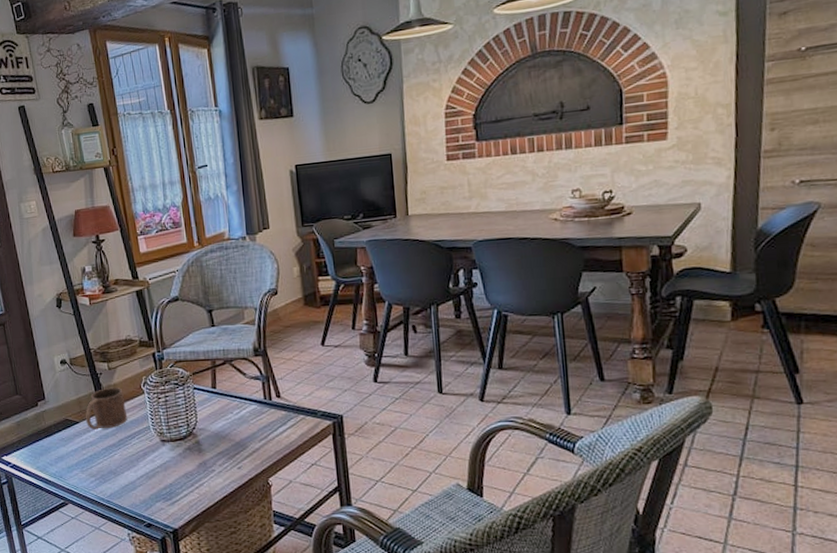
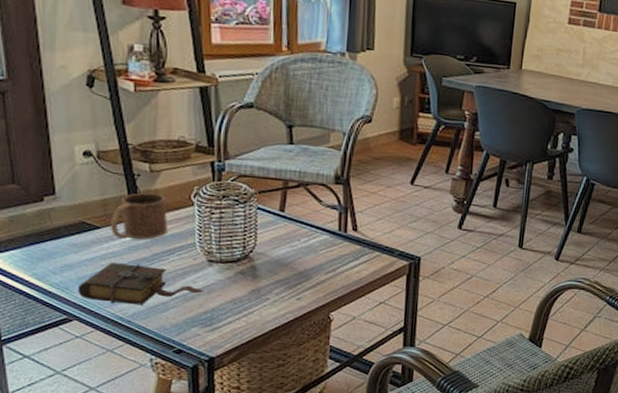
book: none [69,449,161,487] -> present [78,263,203,305]

